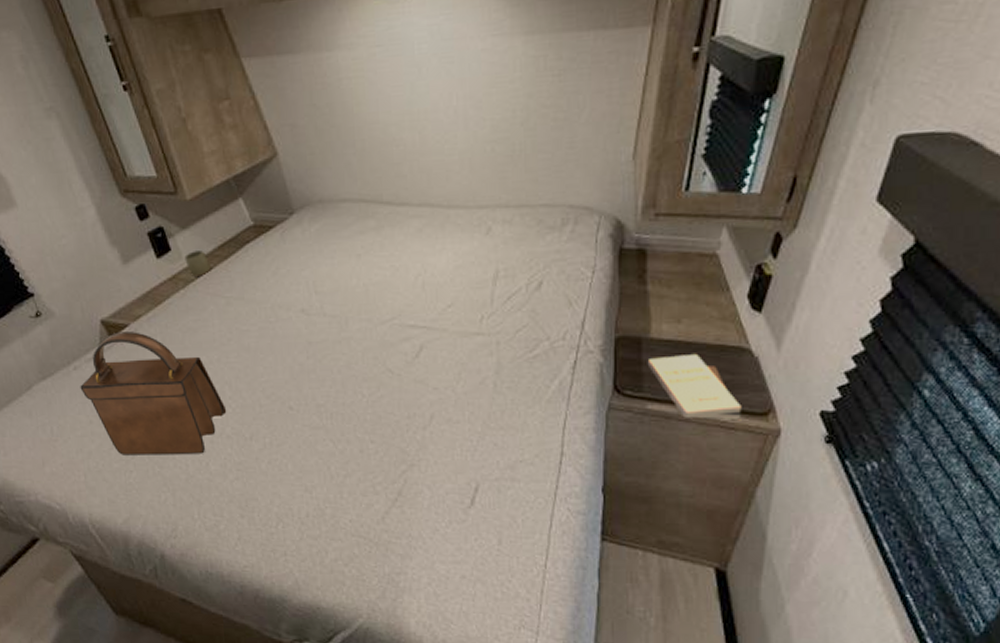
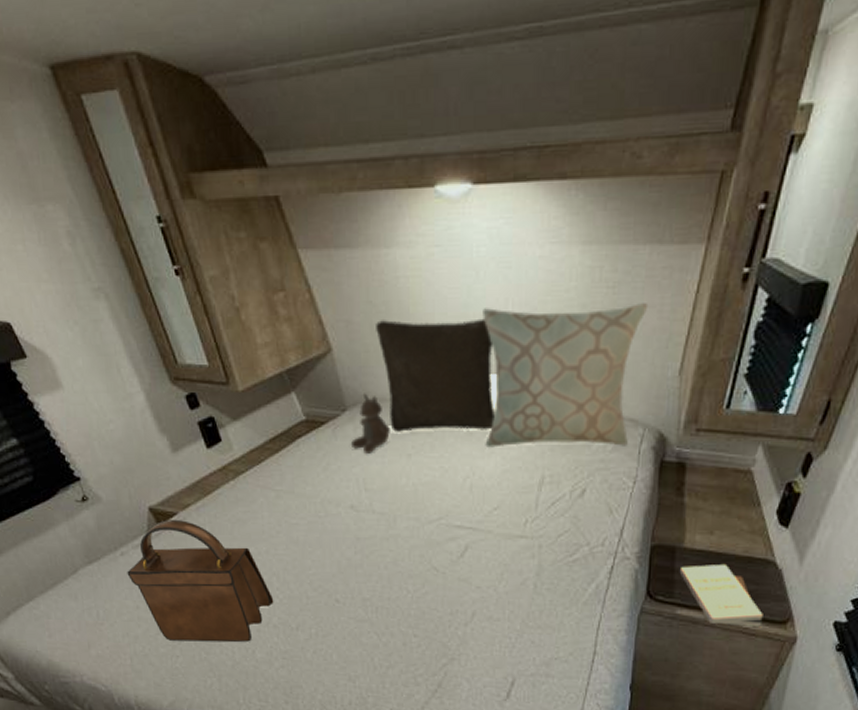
mug: present [184,250,211,277] -> none [235,443,262,468]
stuffed animal: none [298,195,339,256] -> present [350,393,390,454]
pillow: none [320,114,444,233] -> present [376,318,495,432]
pillow: none [427,89,597,244] -> present [483,303,649,448]

